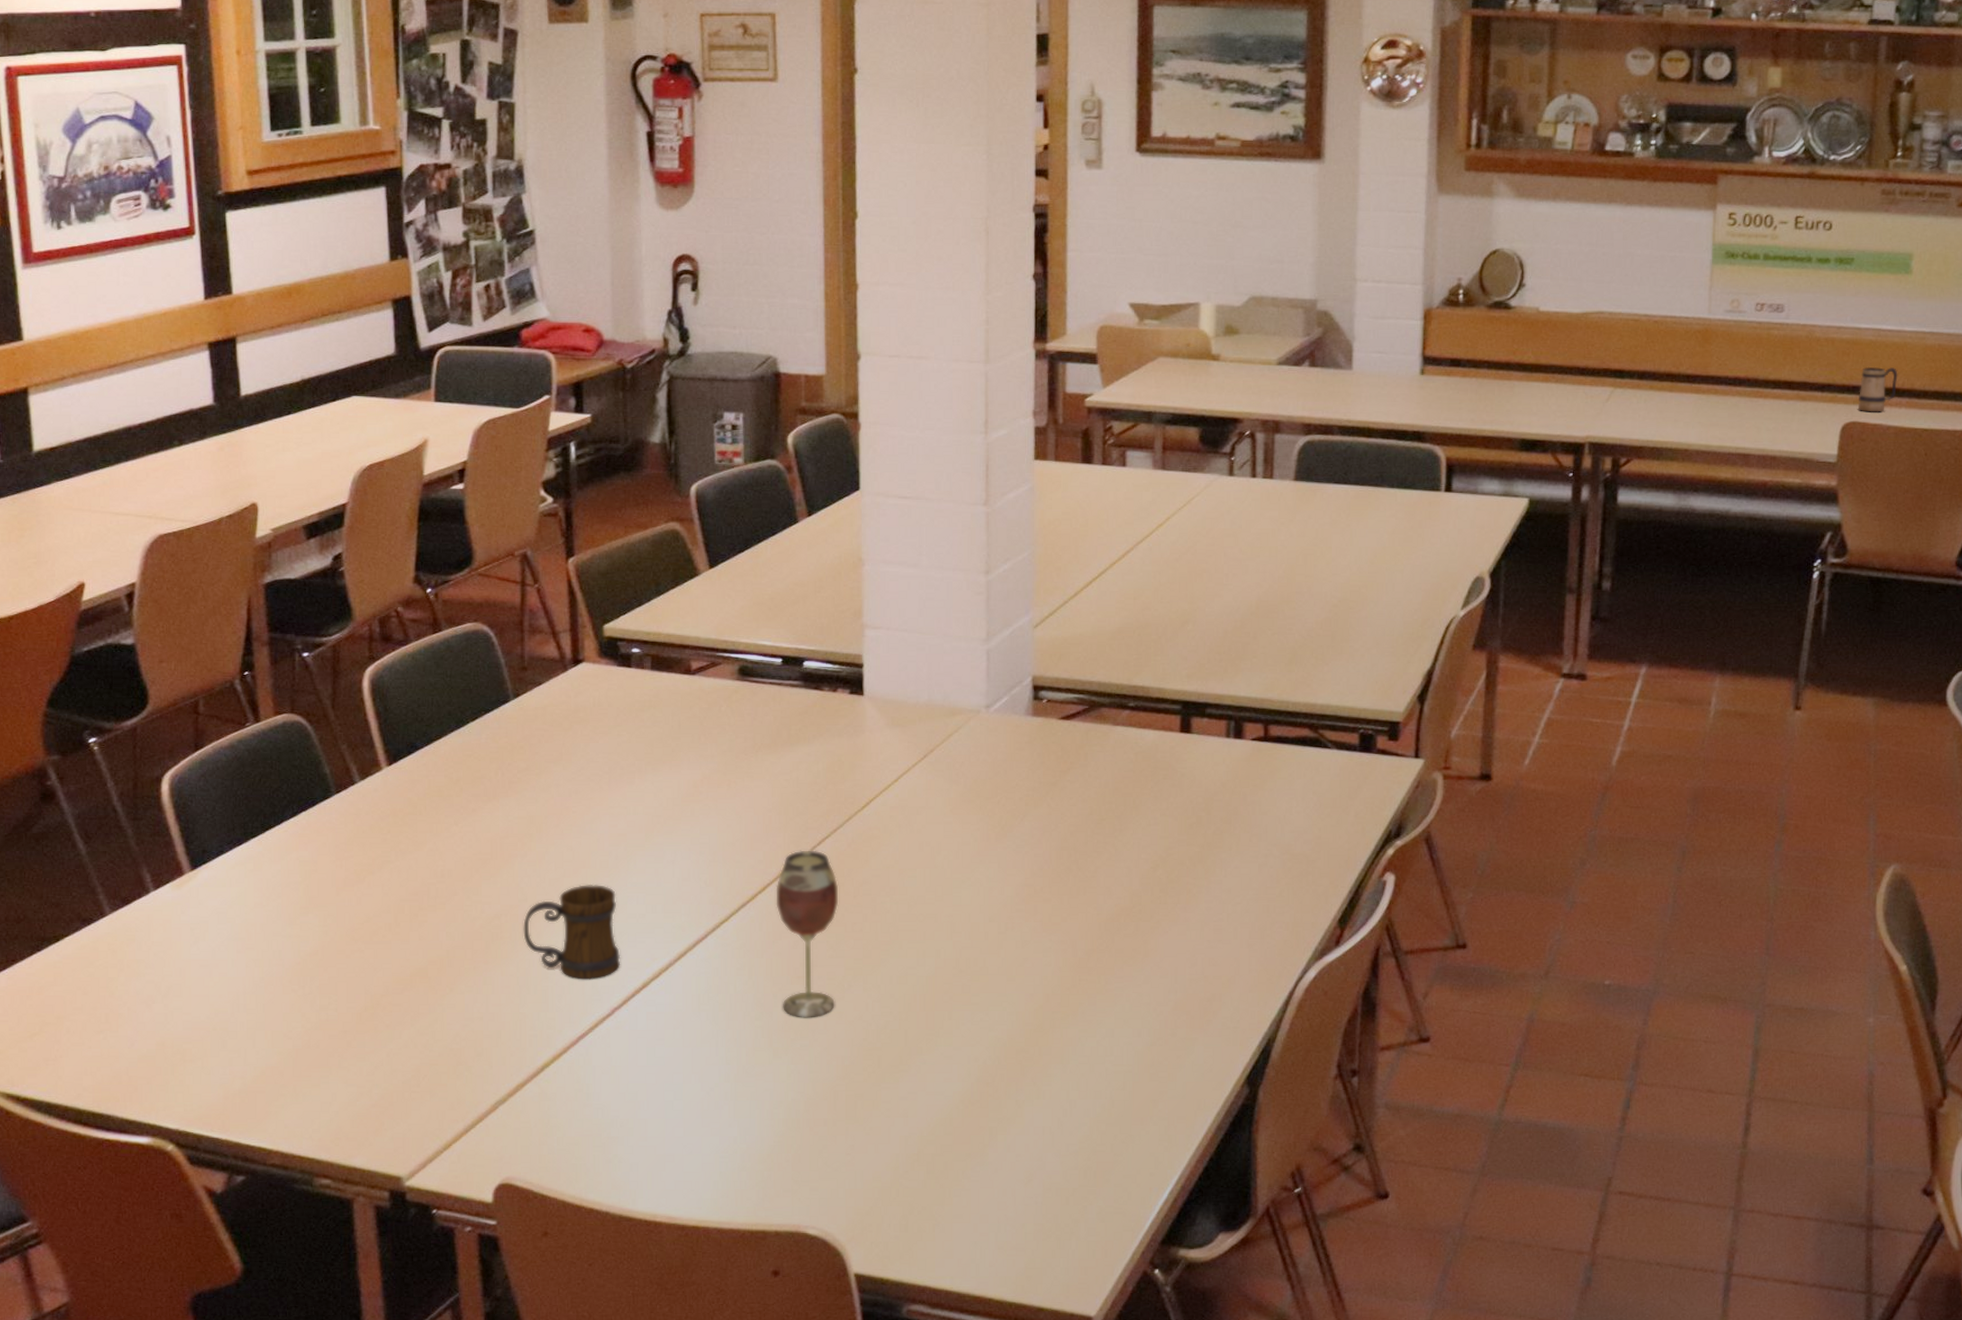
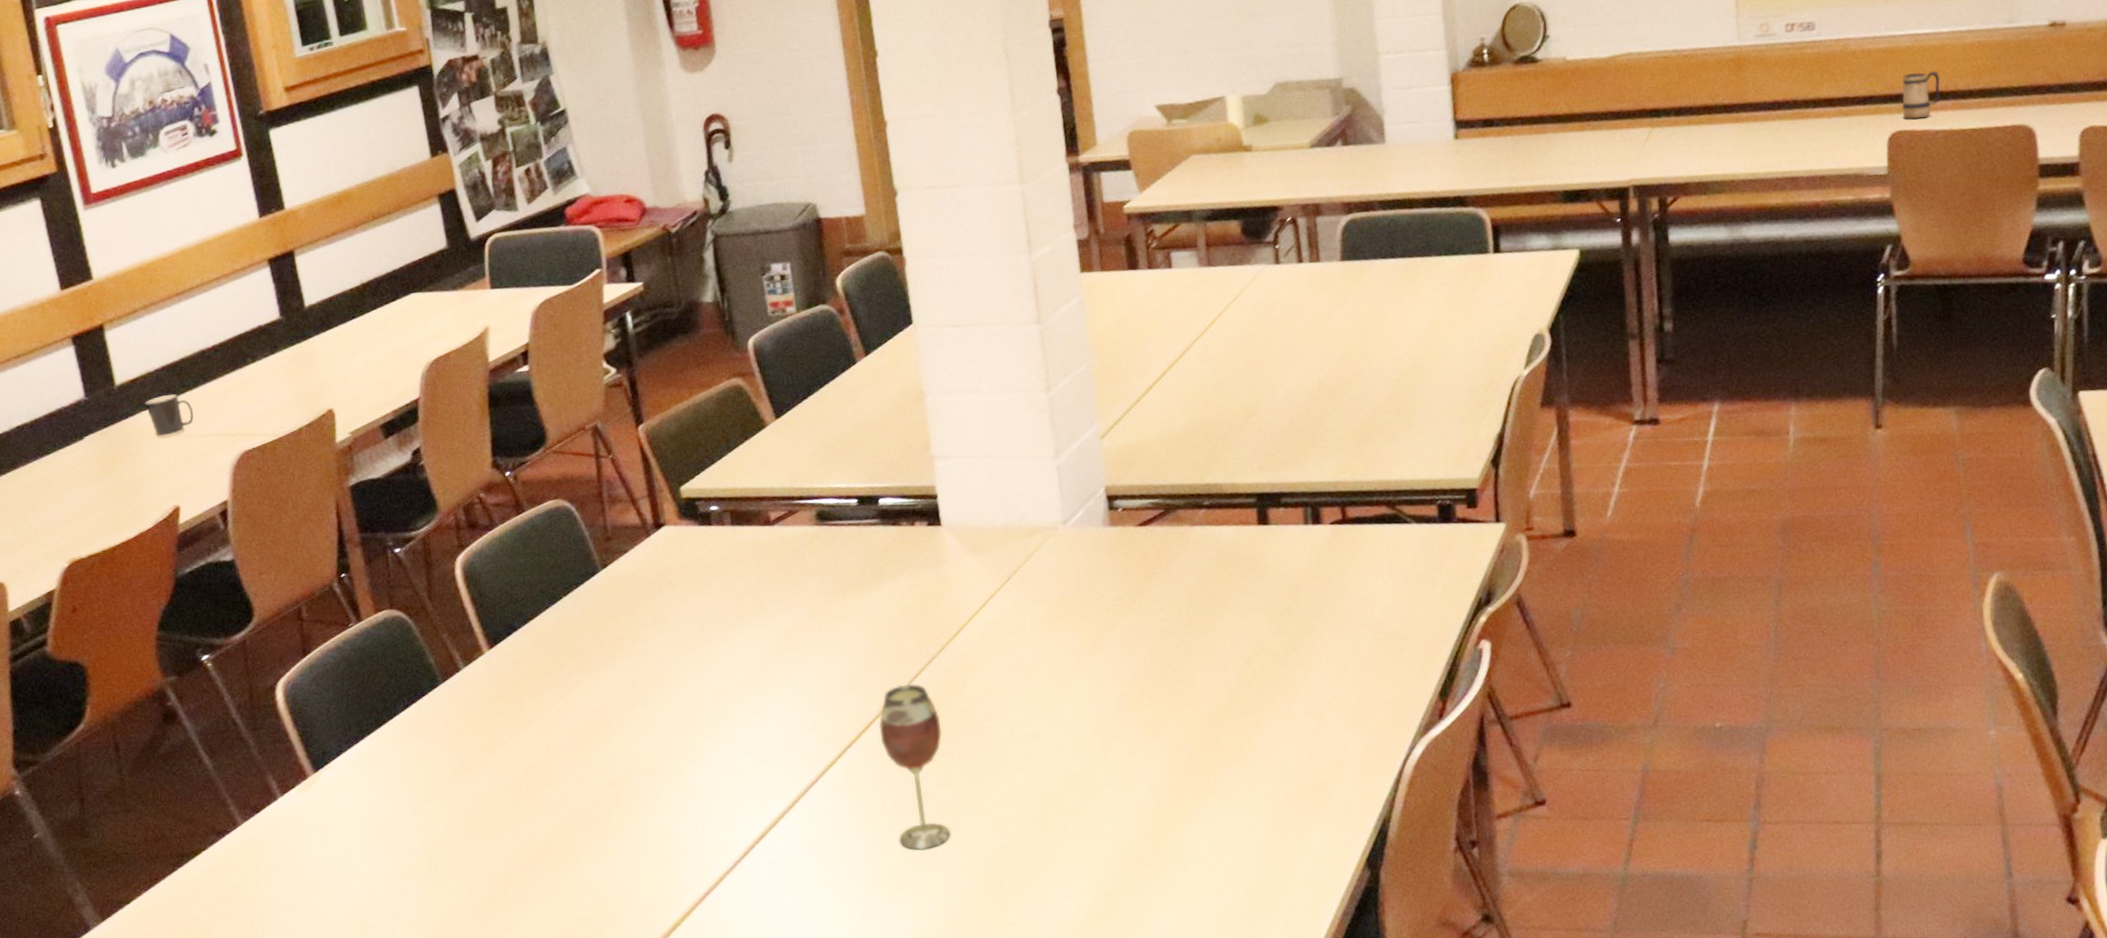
mug: none [62,467,111,512] -> present [145,393,194,439]
beer mug: present [523,885,621,980] -> none [637,741,737,837]

